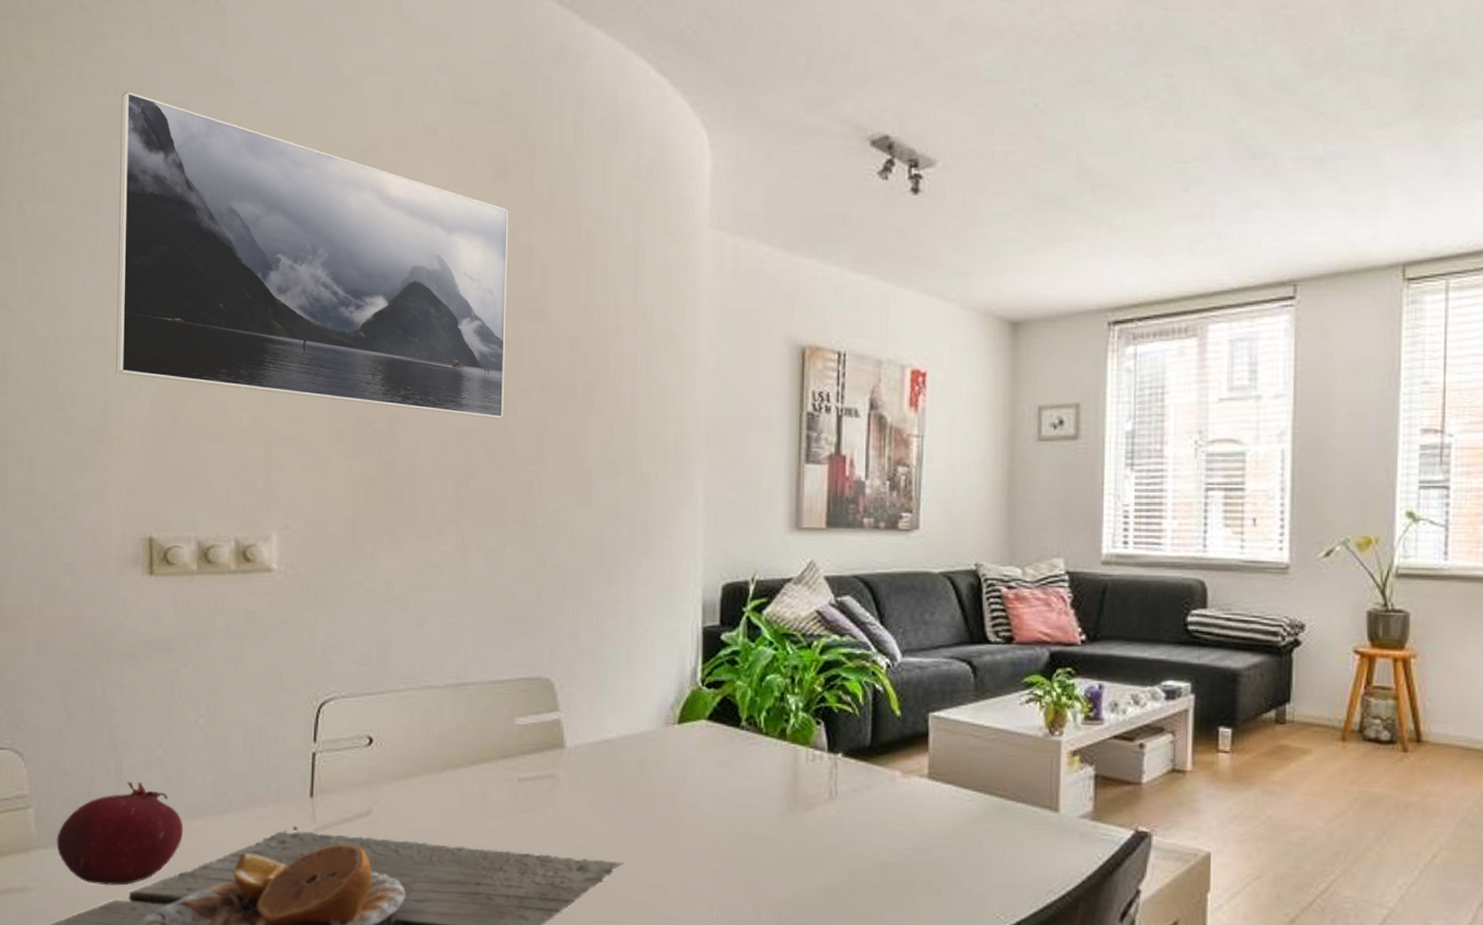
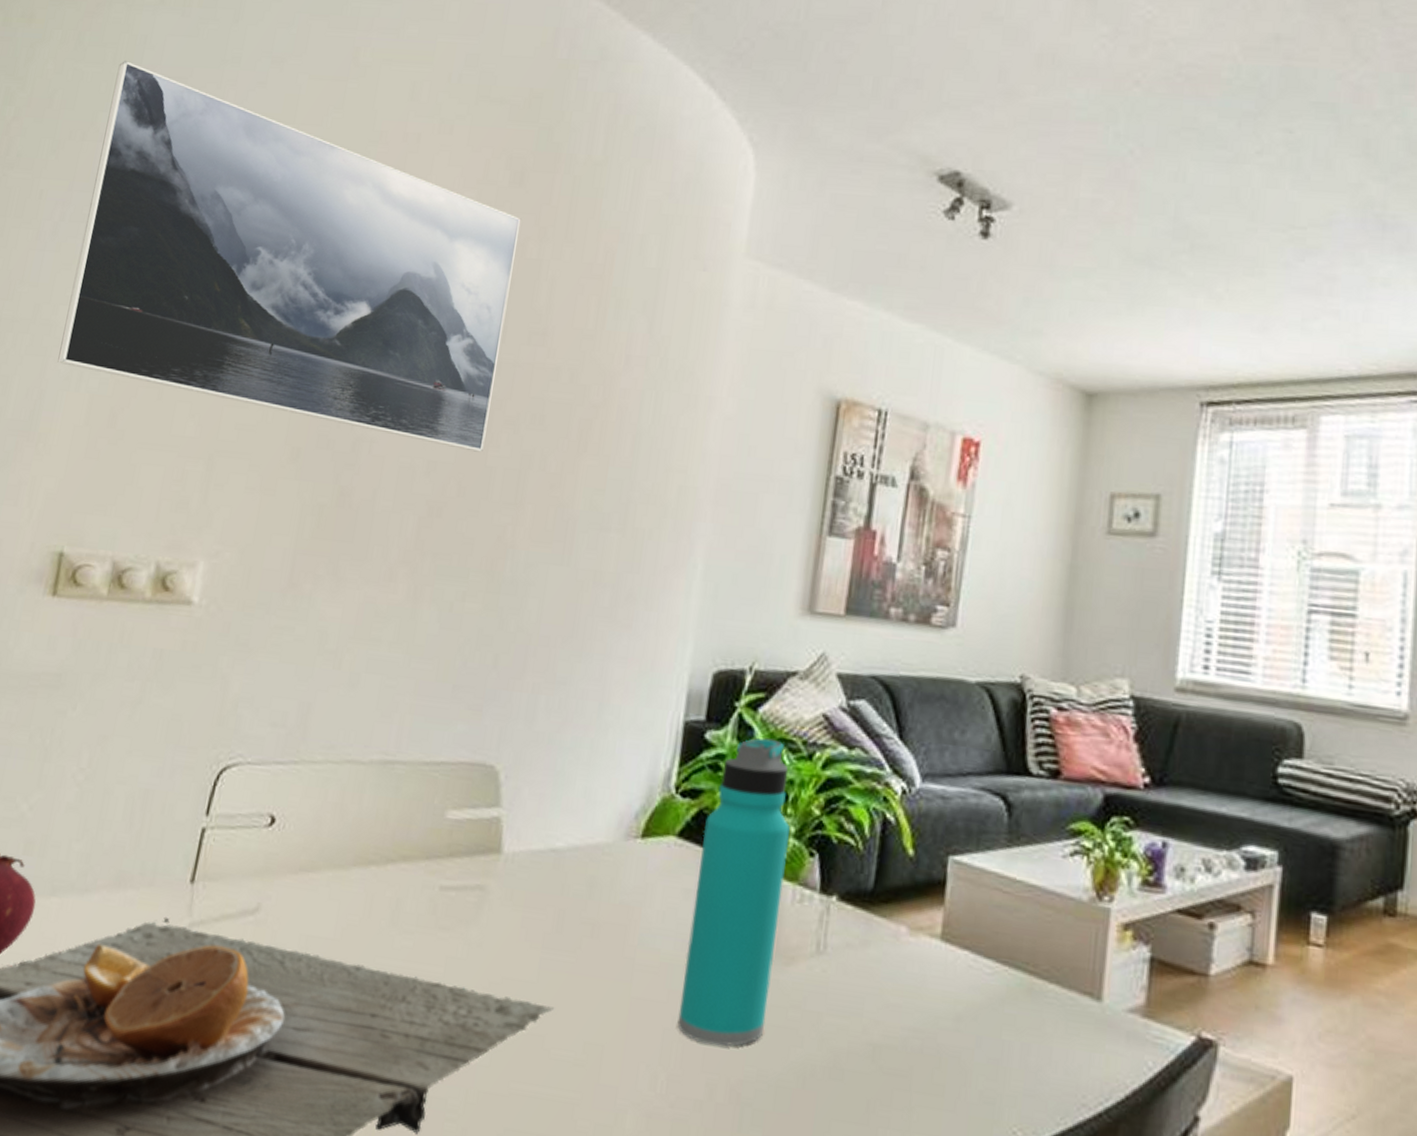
water bottle: none [724,634,799,878] -> present [677,737,790,1047]

